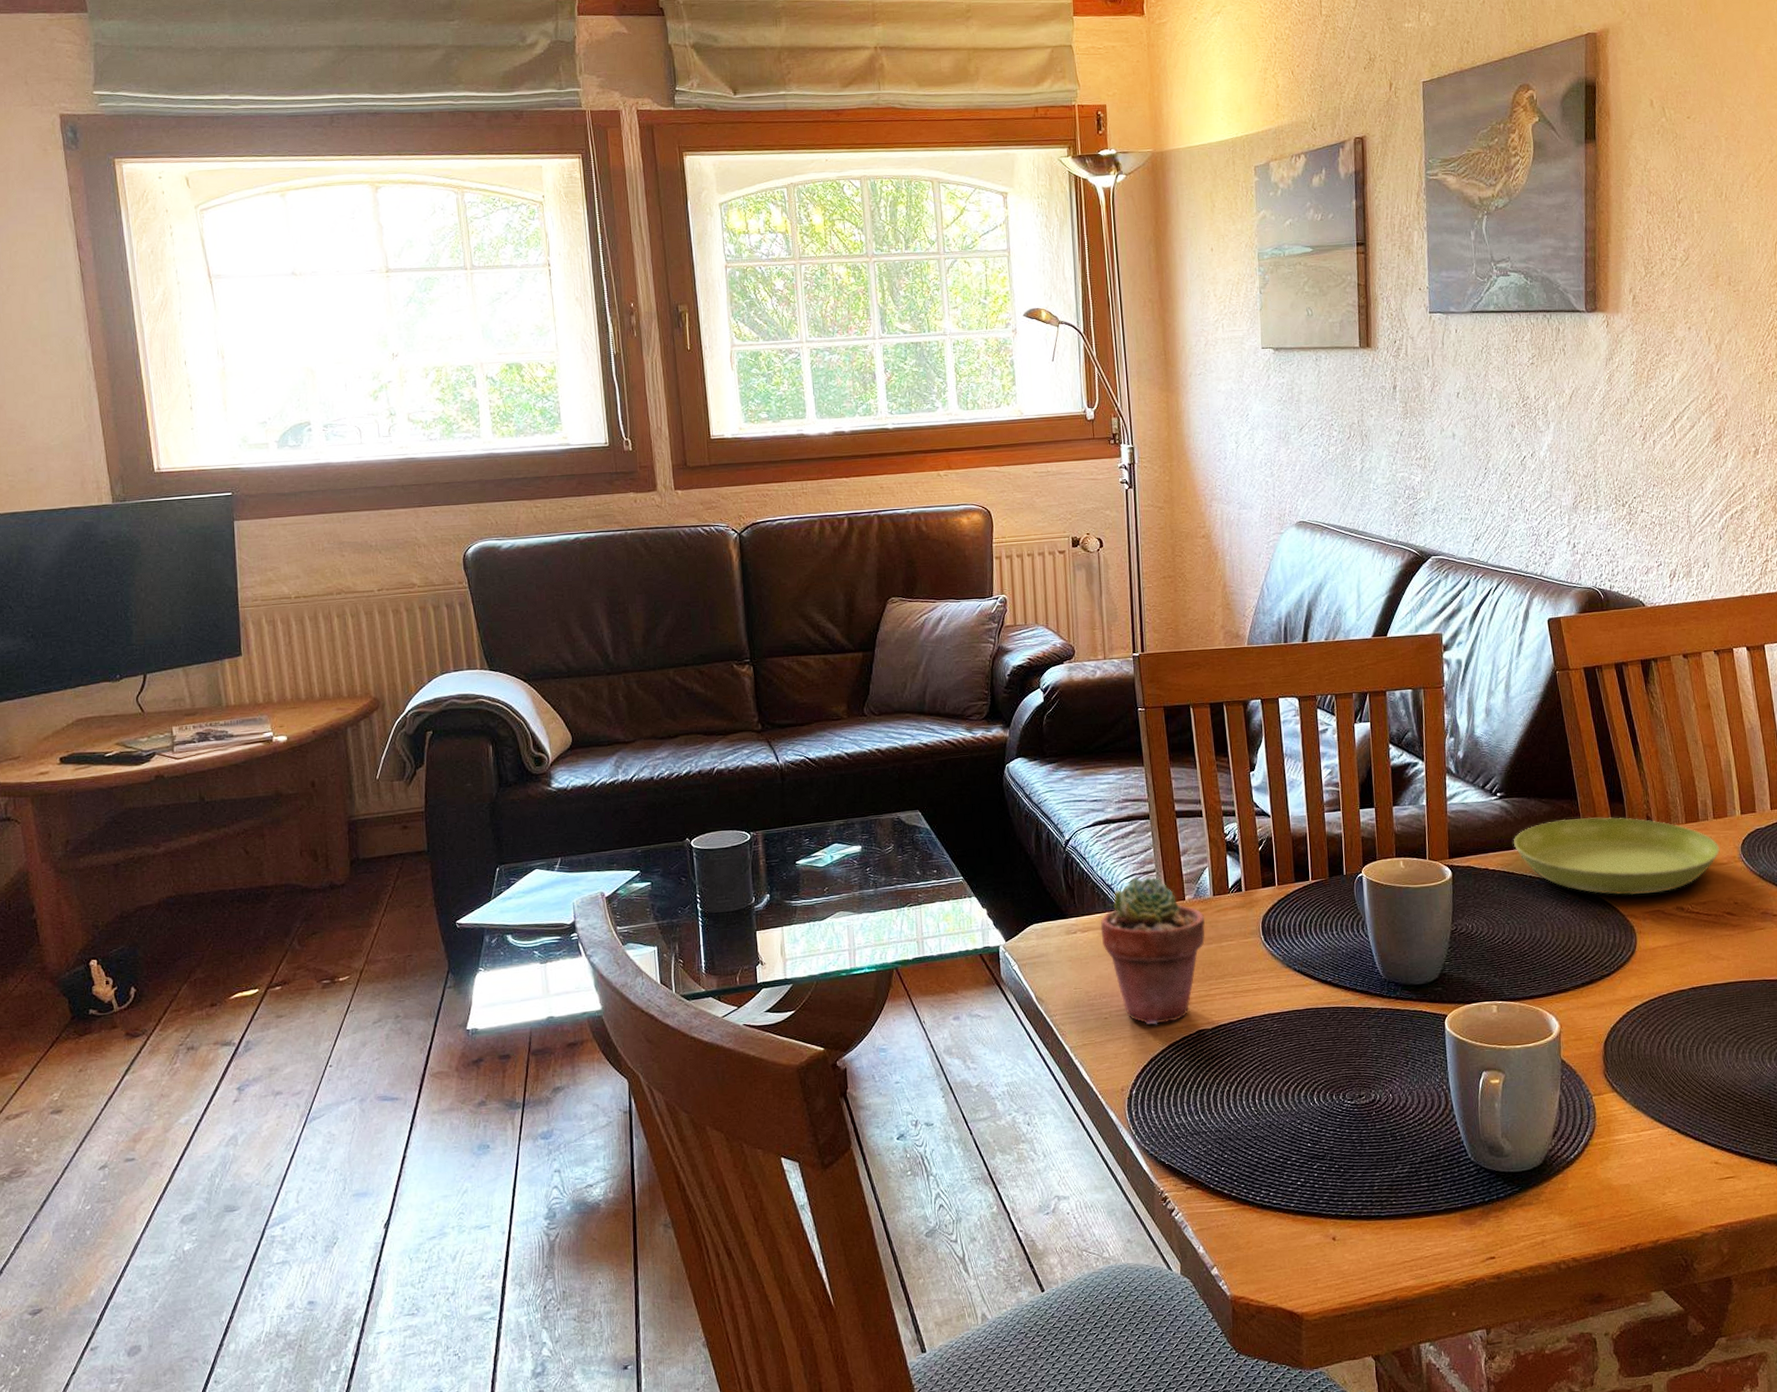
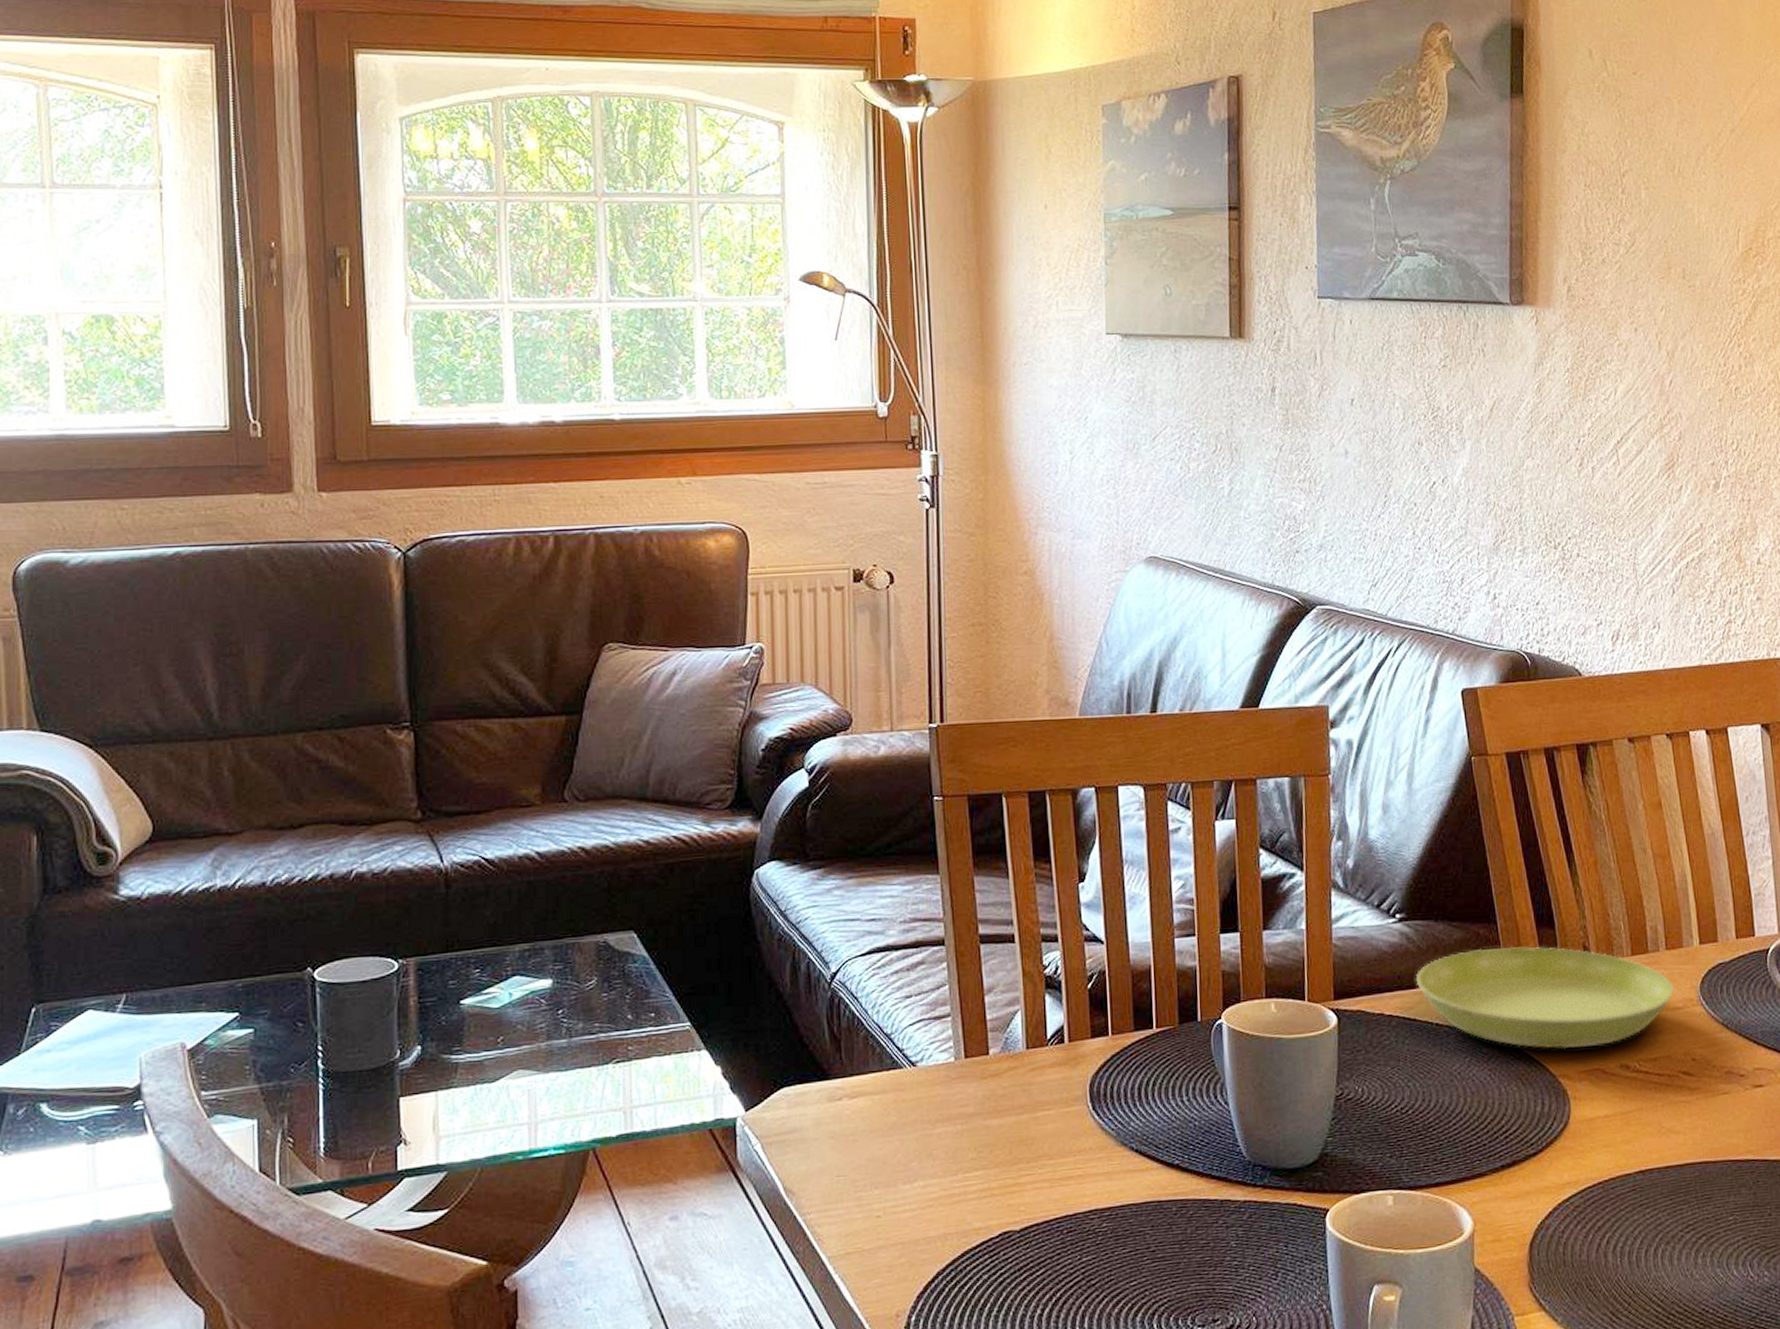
potted succulent: present [1100,877,1205,1025] -> none [874,1023,1014,1226]

